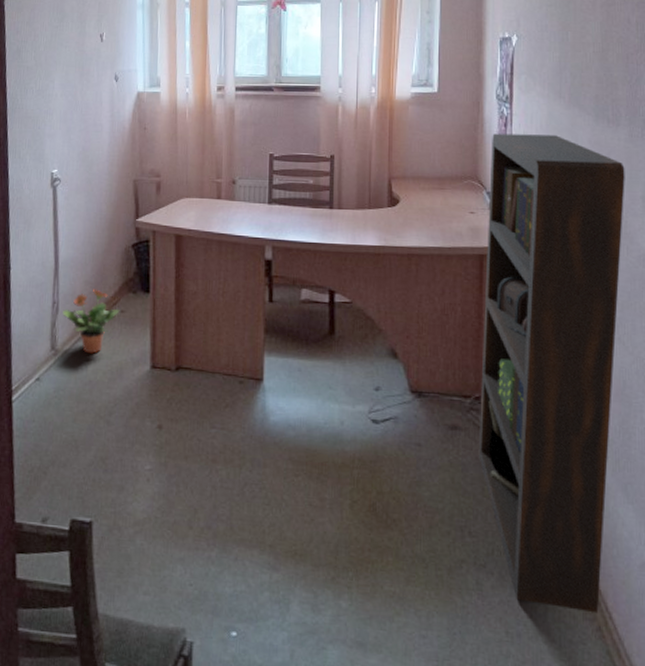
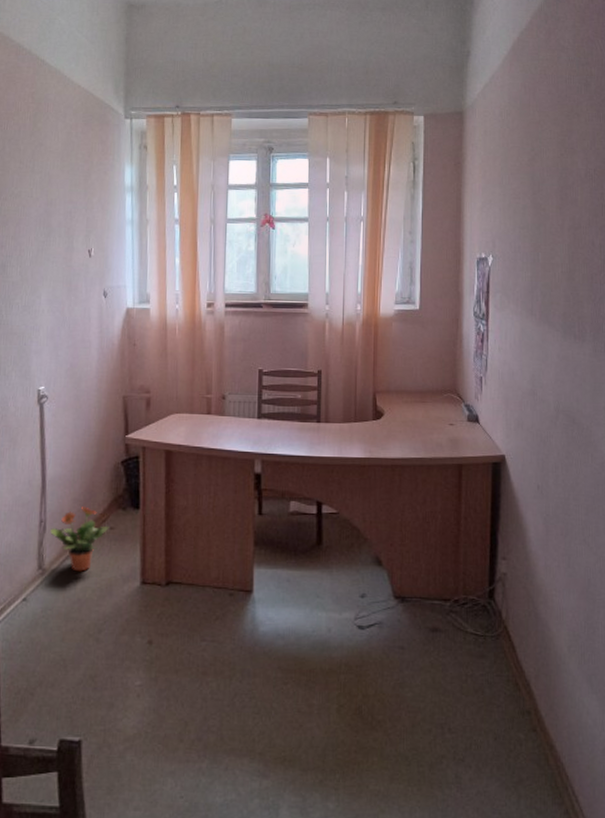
bookcase: present [478,133,625,614] -> none [457,349,590,798]

